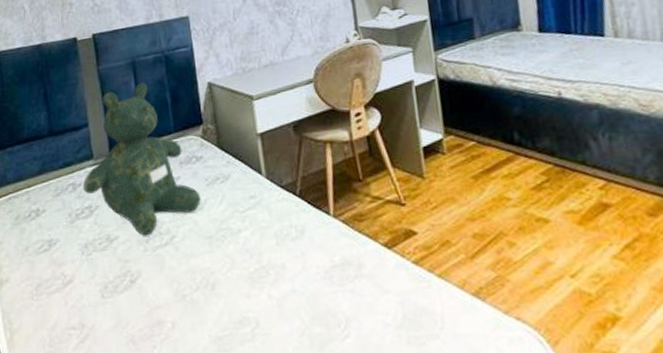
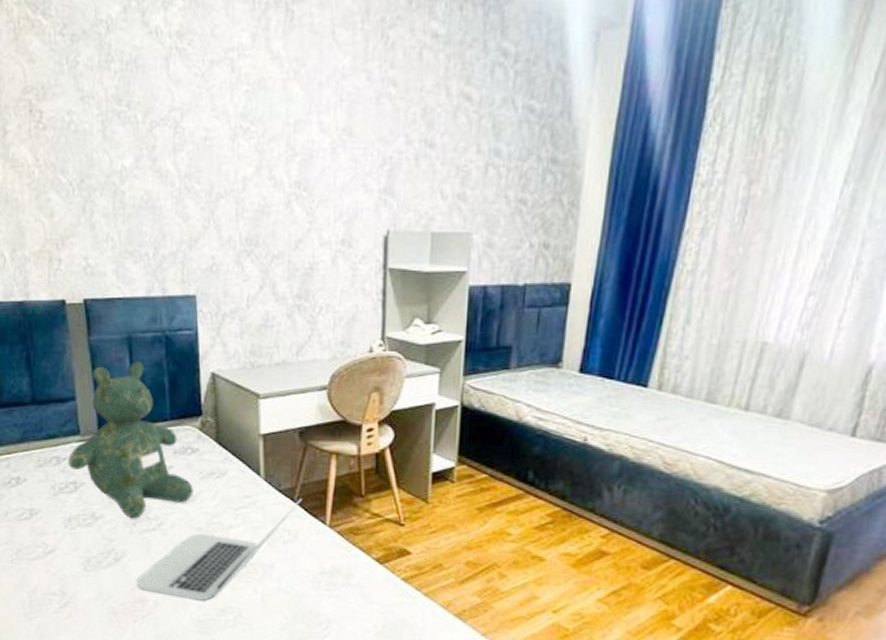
laptop: none [153,192,304,315] -> present [136,498,302,601]

